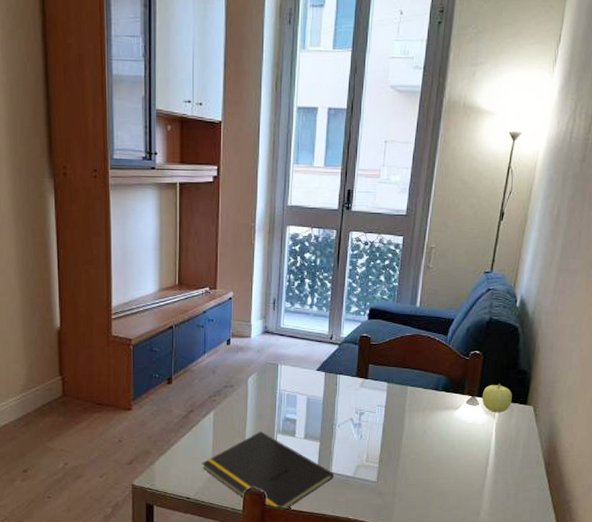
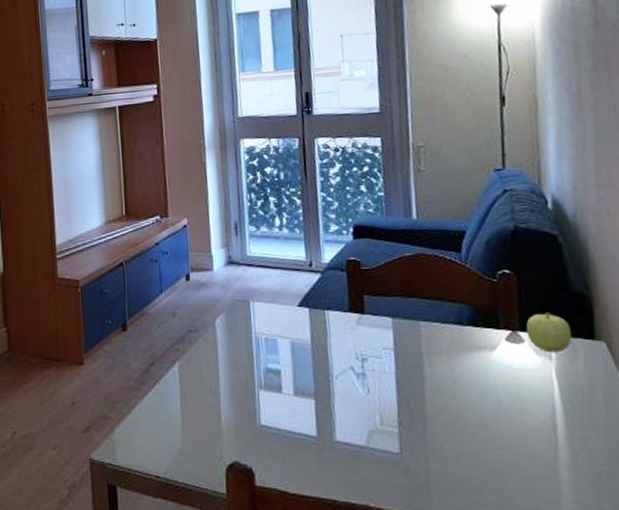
notepad: present [202,432,334,511] -> none [170,387,341,495]

